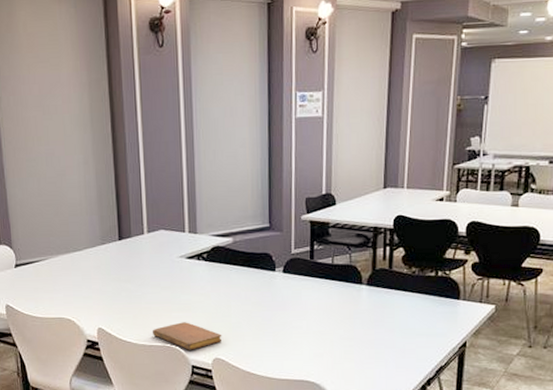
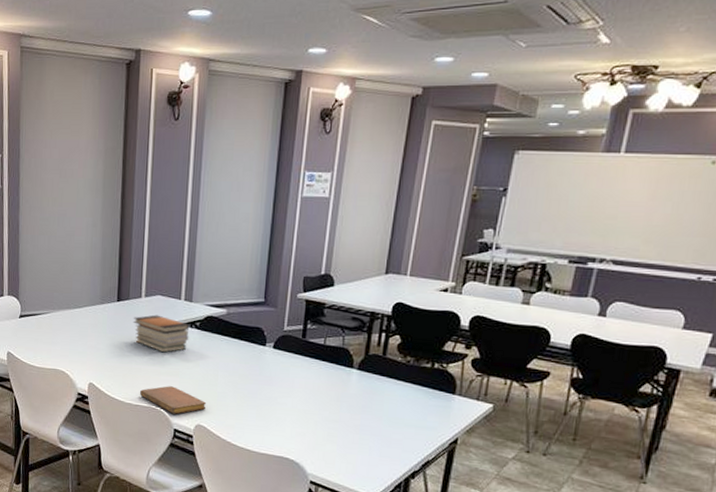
book stack: none [137,250,197,289] -> present [132,315,190,353]

